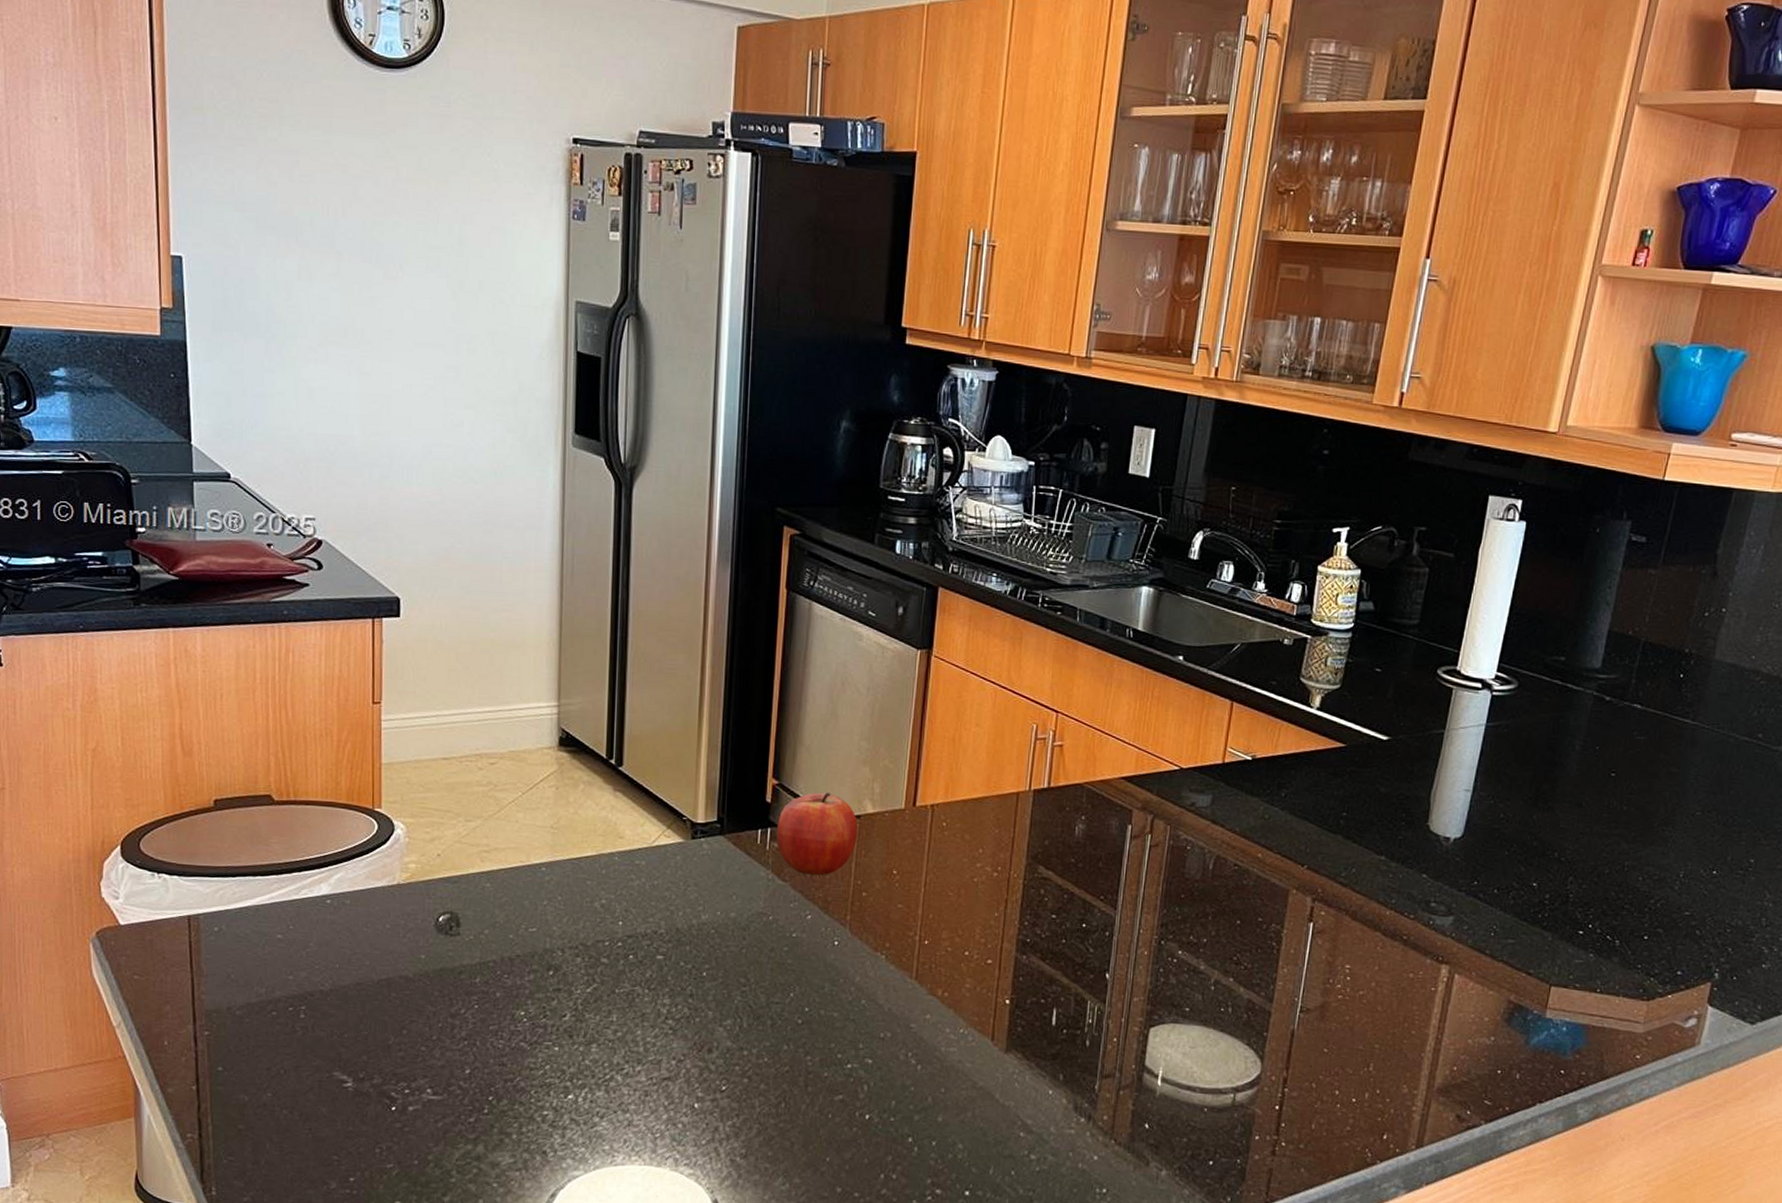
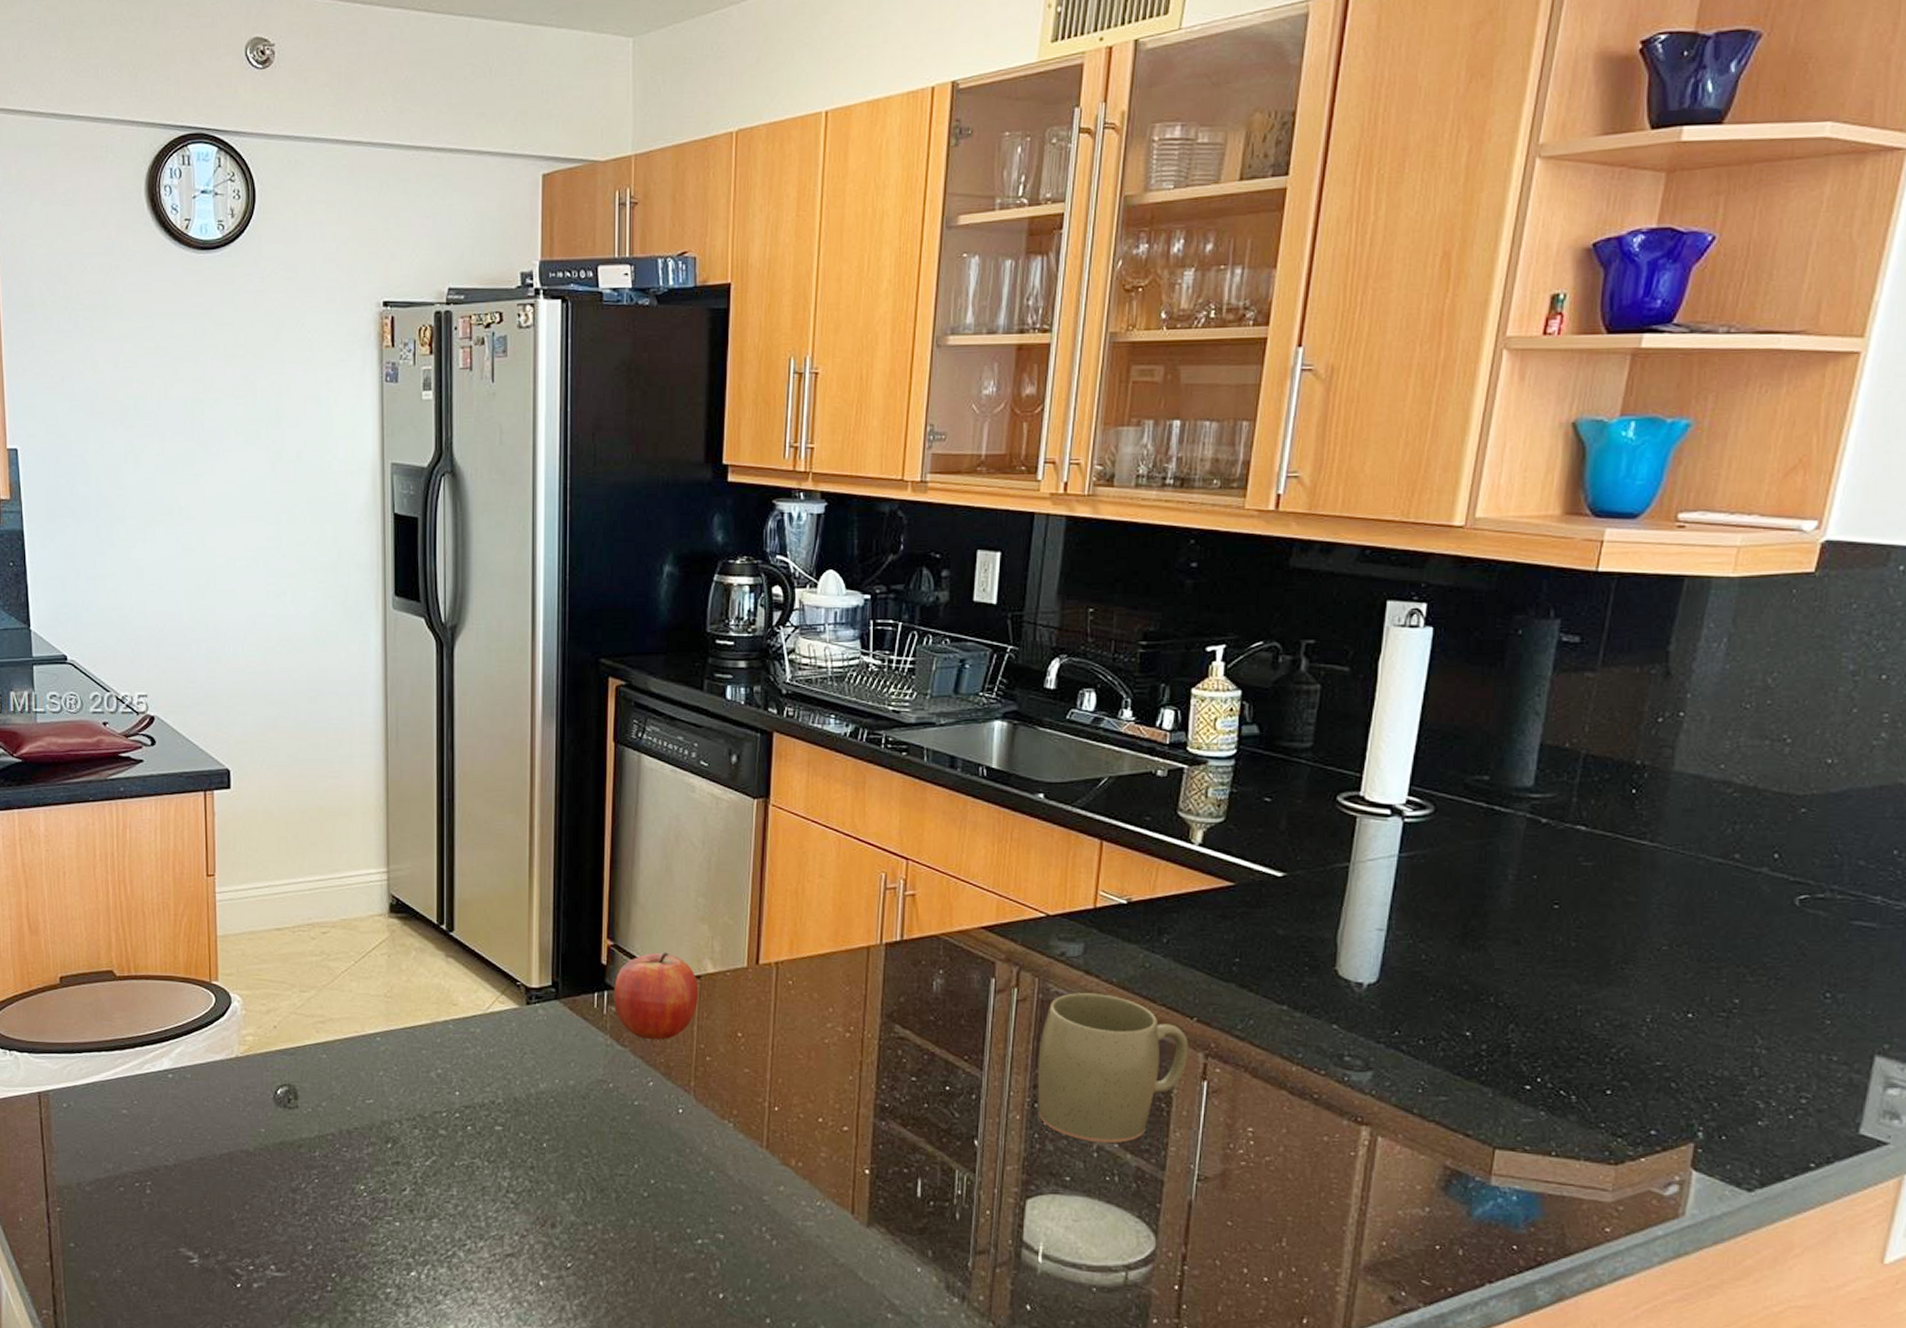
mug: none [1164,840,1300,978] -> present [1037,993,1189,1144]

